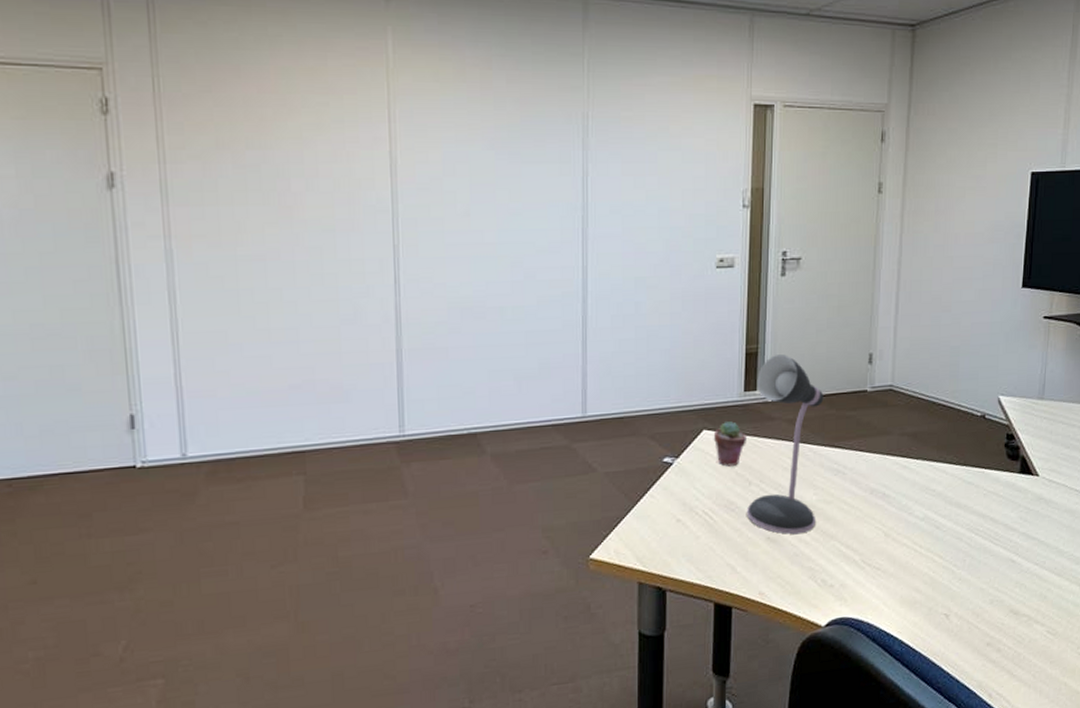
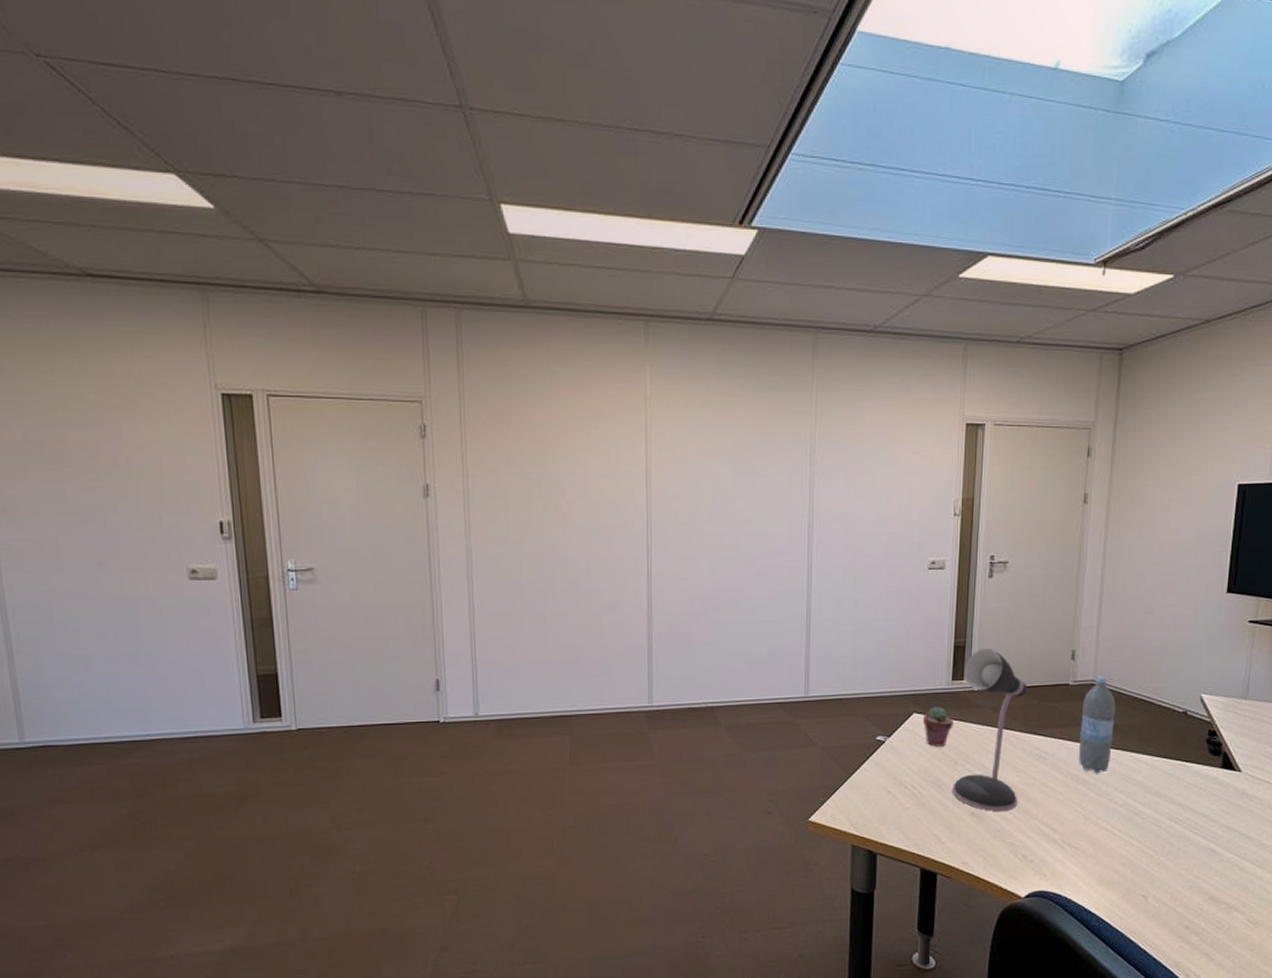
water bottle: none [878,380,914,487] -> present [1079,676,1116,774]

